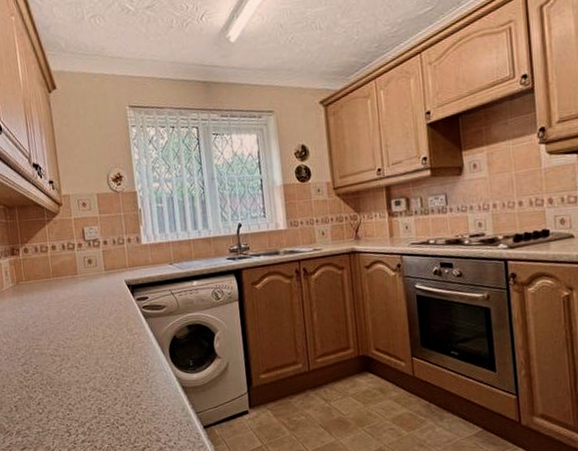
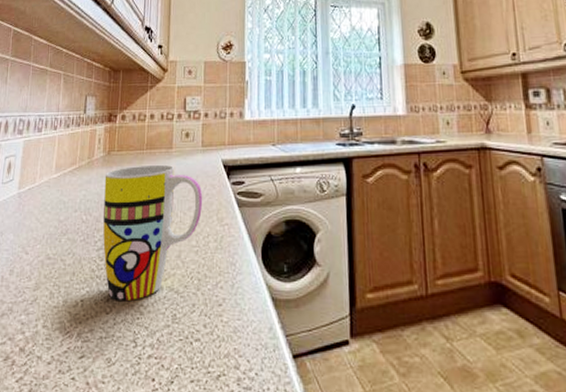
mug: none [17,289,113,404] -> present [103,164,203,302]

